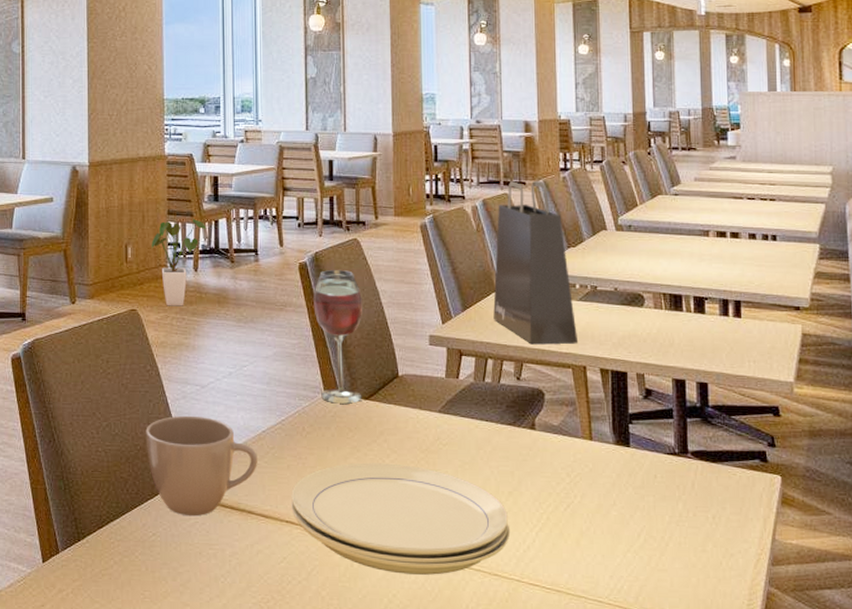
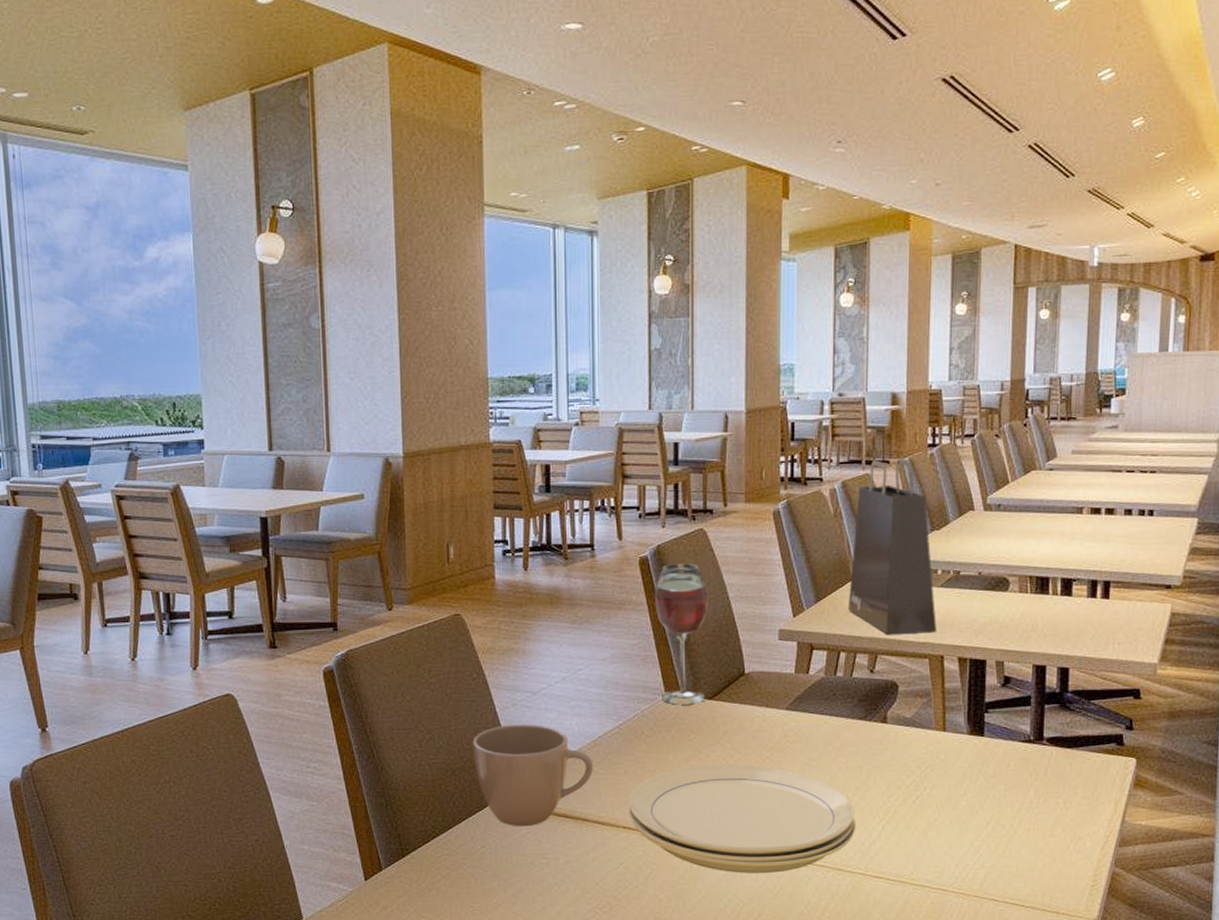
house plant: present [151,217,207,306] -> none [476,510,538,609]

